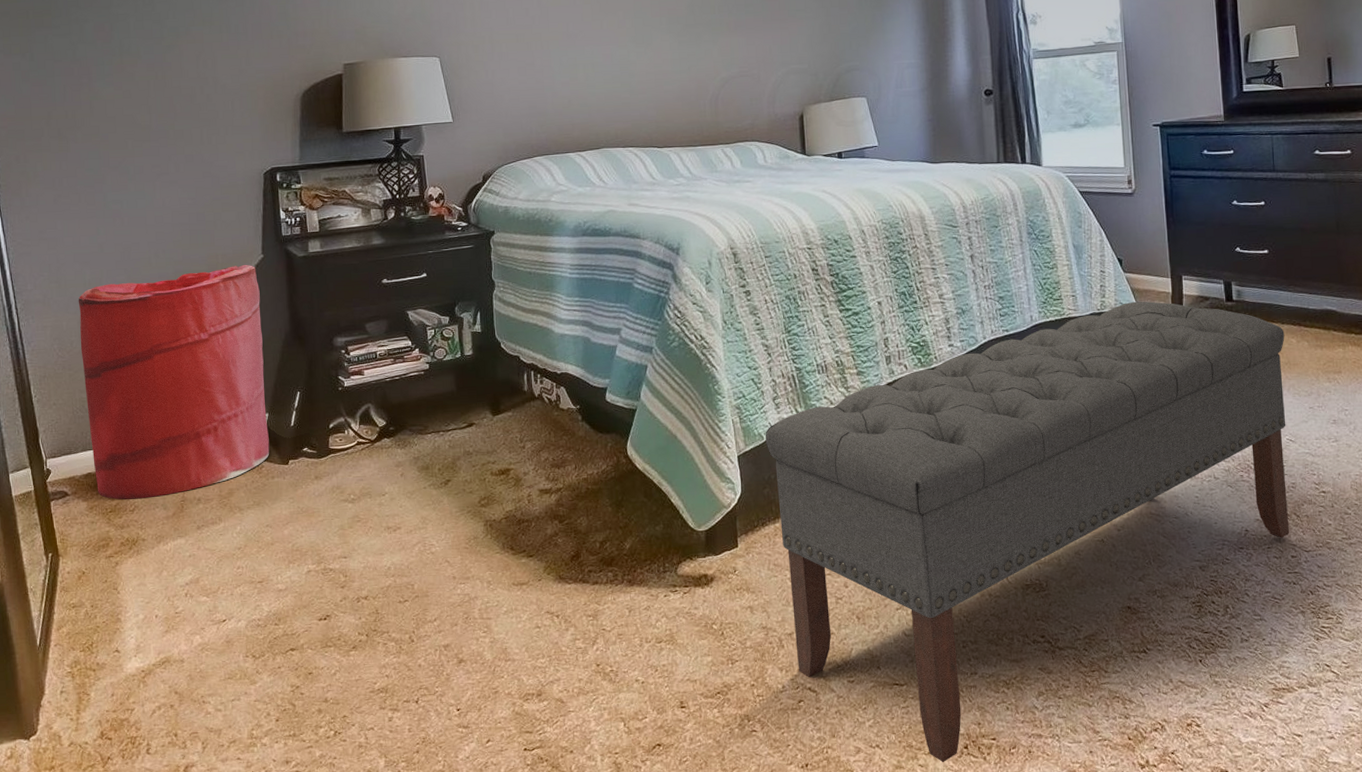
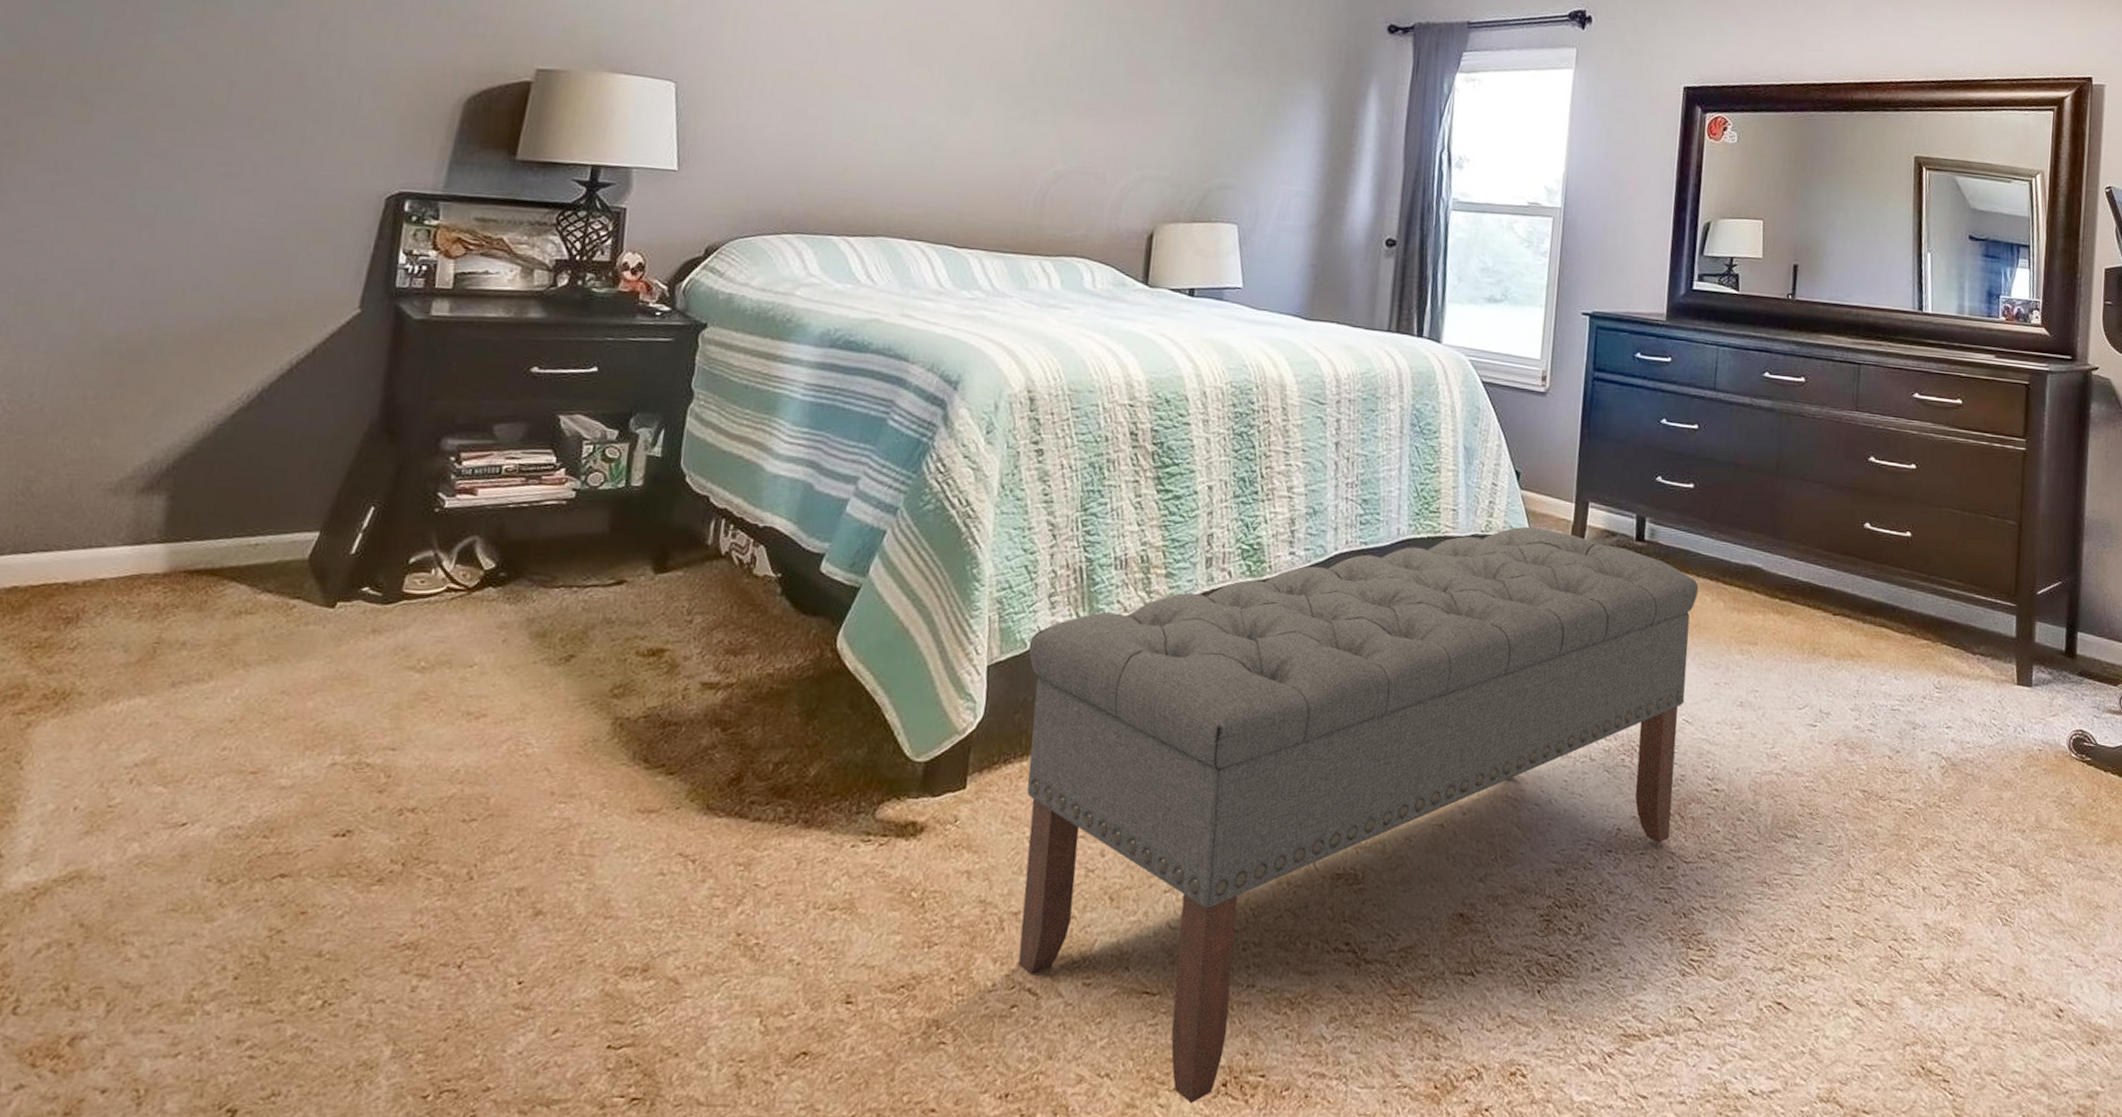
laundry hamper: present [78,264,270,500] -> none [22,317,346,634]

